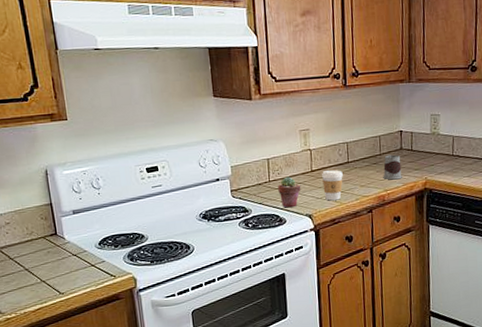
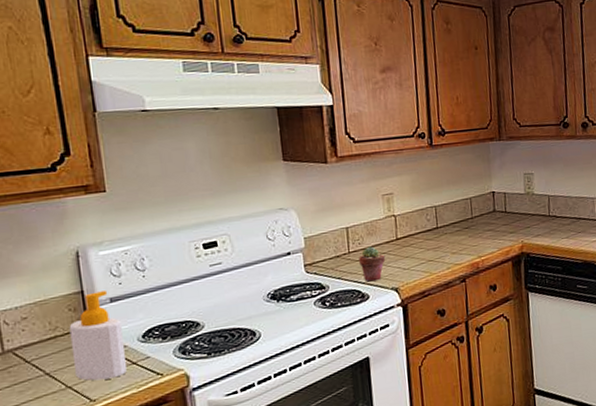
soap bottle: none [42,204,87,278] -> present [69,291,127,381]
coffee cup: present [321,170,343,201] -> none [407,236,432,272]
mug: present [383,154,402,180] -> none [476,217,497,246]

